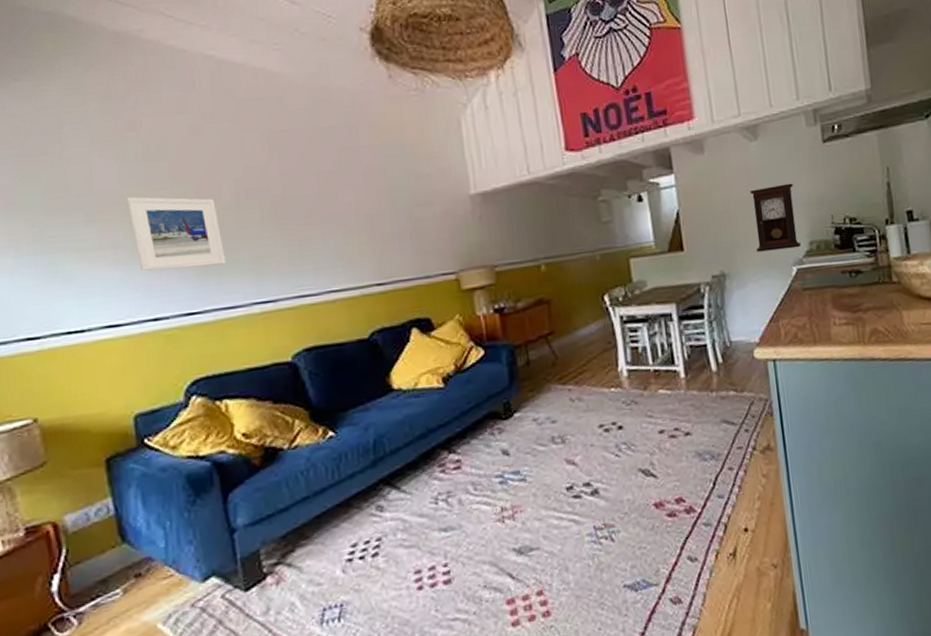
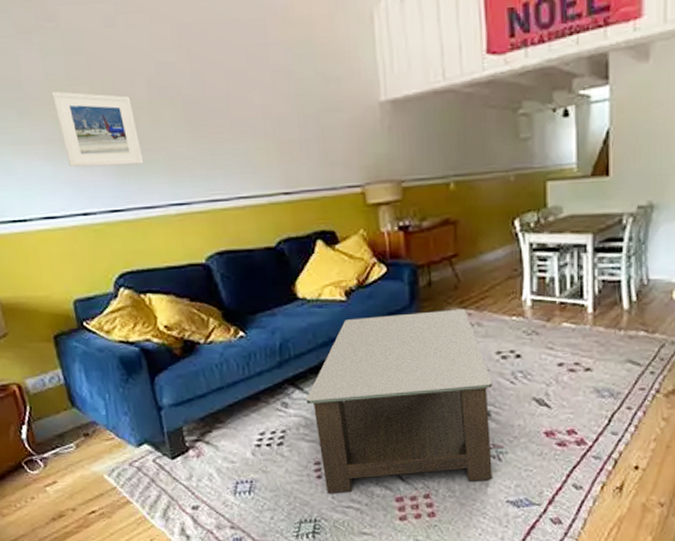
coffee table: none [404,384,607,606] -> present [306,308,492,493]

